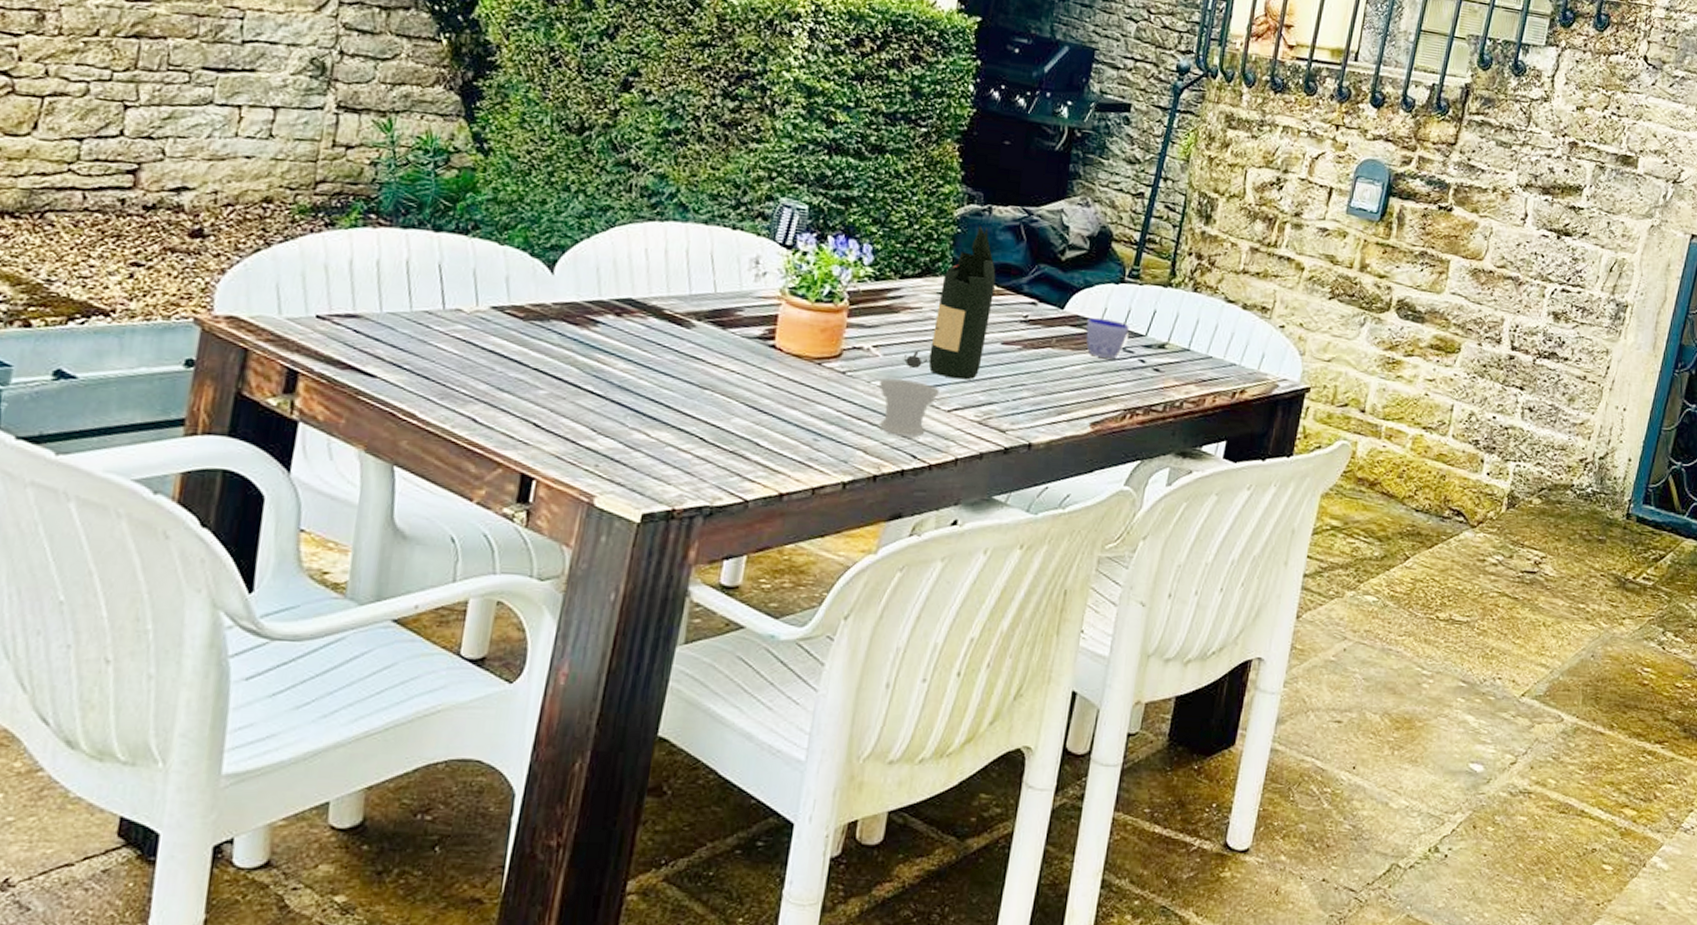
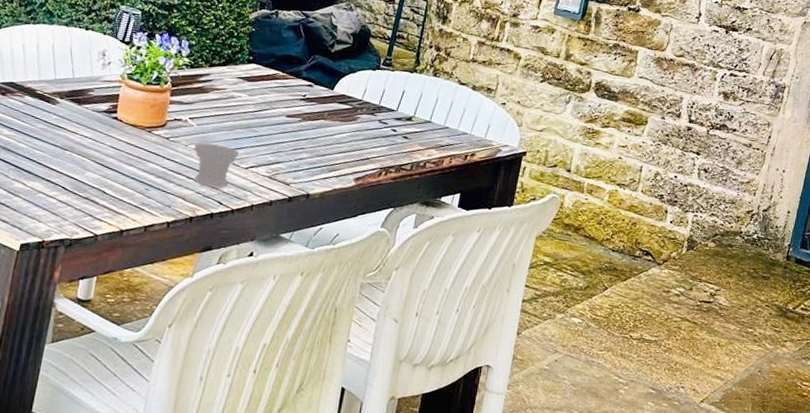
wine bottle: present [904,225,996,380] -> none [213,26,282,145]
cup: present [1086,318,1129,359] -> none [350,97,384,128]

